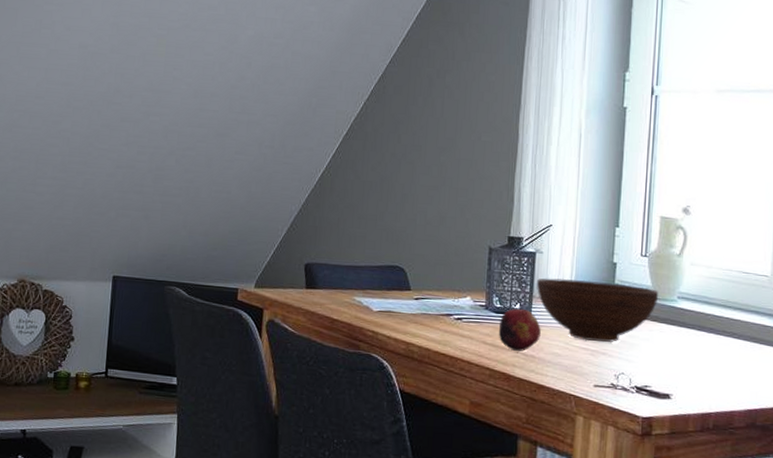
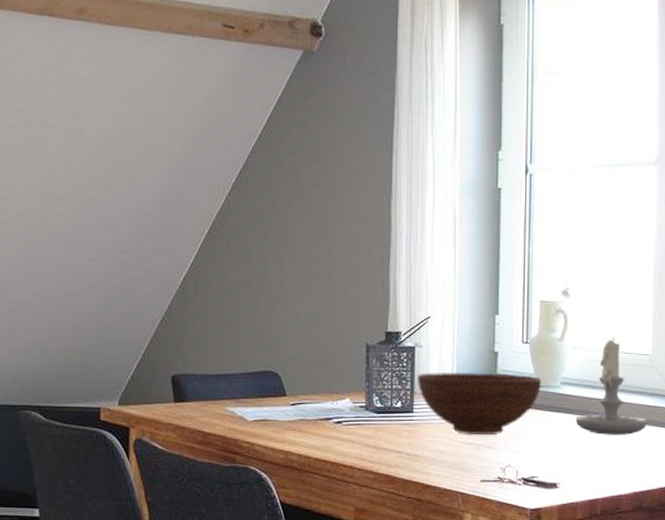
fruit: present [498,308,541,351] -> none [380,406,424,451]
candle: none [691,256,764,353] -> present [576,337,647,435]

